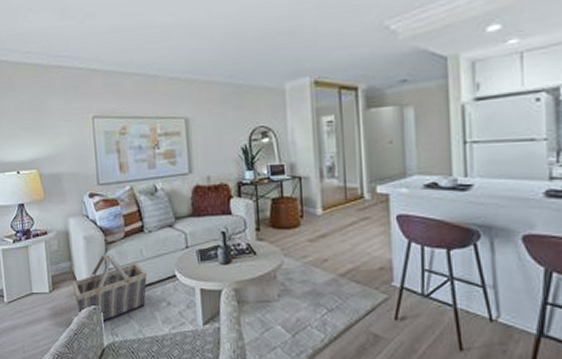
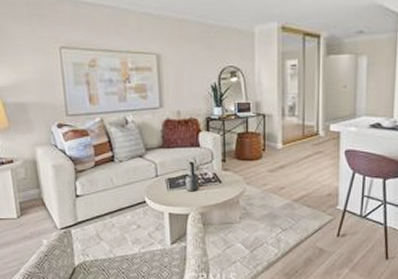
basket: present [72,252,147,324] -> none [41,180,118,246]

